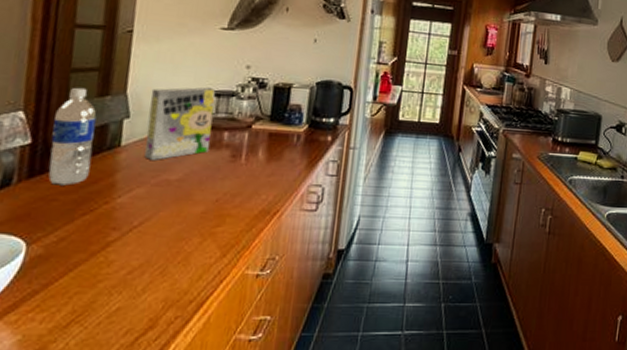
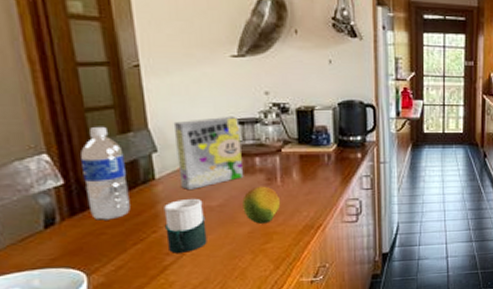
cup: none [116,169,163,229] -> present [164,198,207,253]
fruit: none [201,162,242,204] -> present [242,186,281,224]

